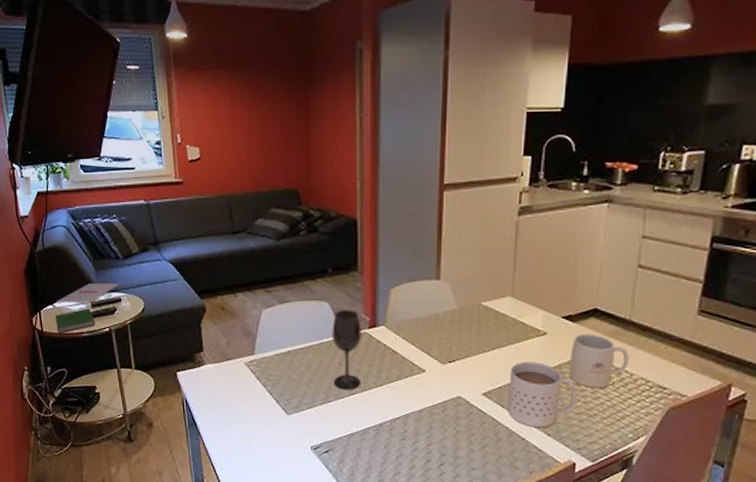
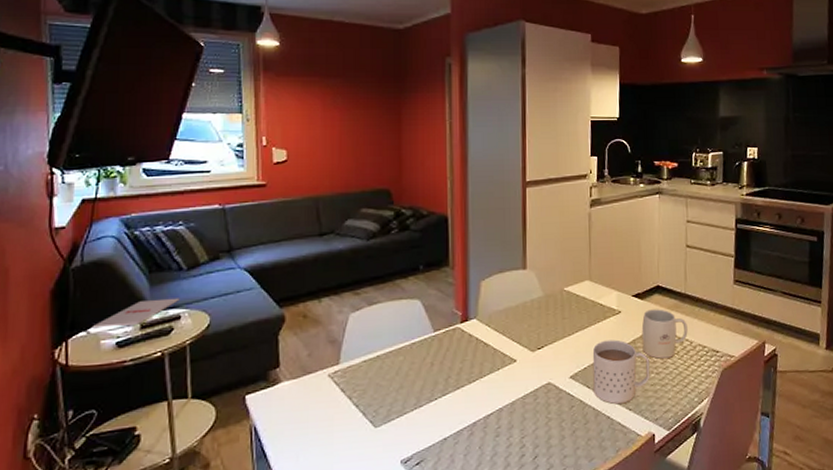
hardcover book: present [54,308,95,333] -> none [87,331,144,365]
wine glass: present [331,310,361,390] -> none [423,306,453,391]

